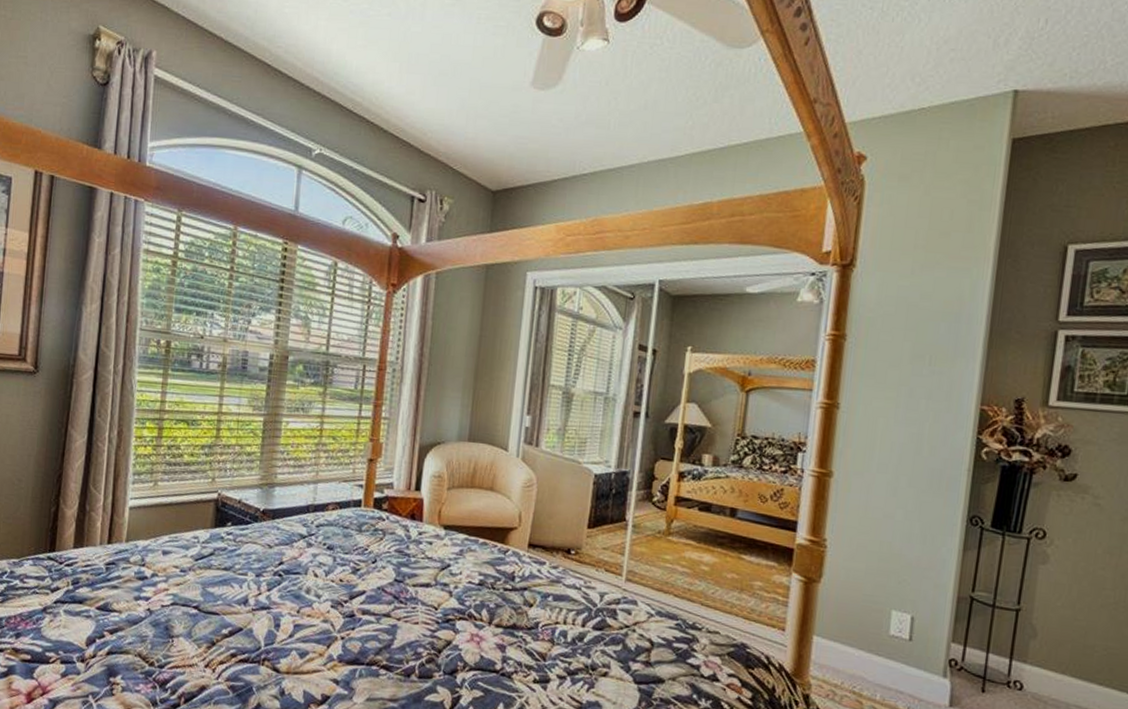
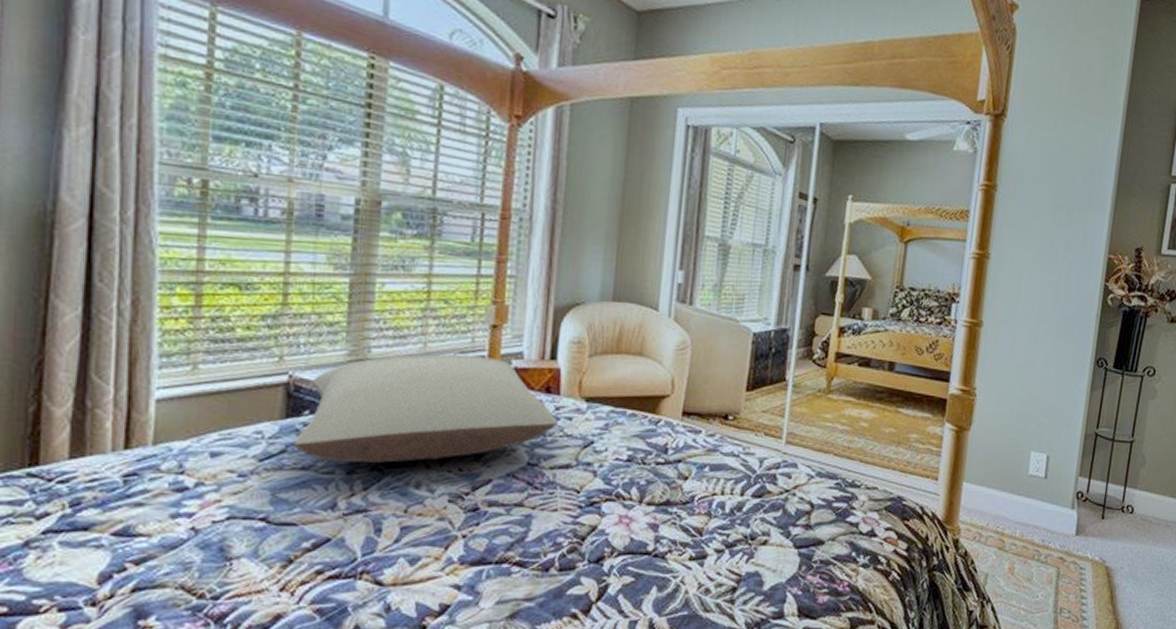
pillow: none [219,481,421,571] -> present [294,354,558,463]

